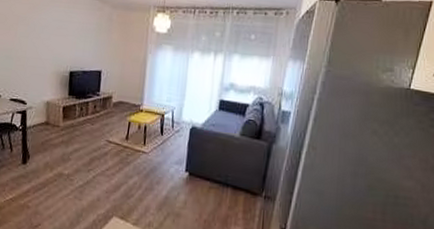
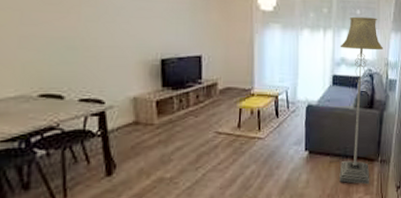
floor lamp: none [217,41,278,219] -> present [339,16,383,185]

